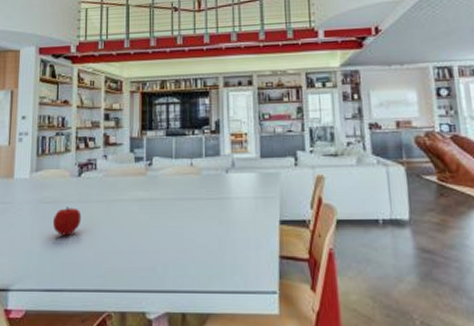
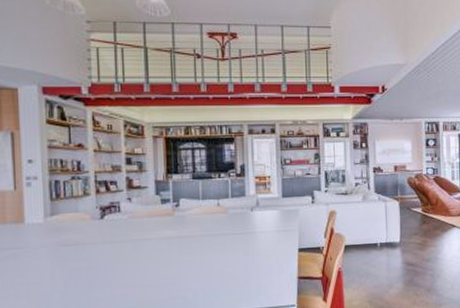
fruit: present [52,206,82,236] -> none [75,248,107,275]

